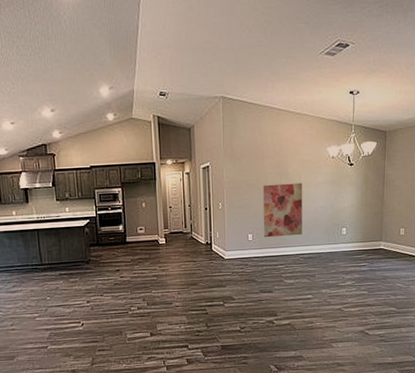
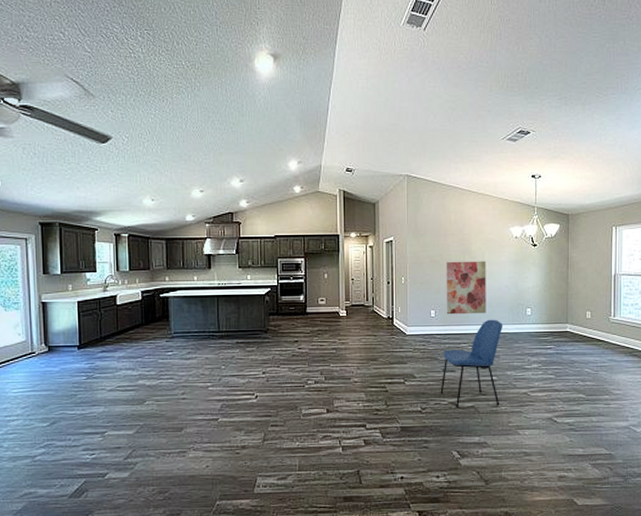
chair: none [258,240,319,327] -> present [440,319,503,409]

